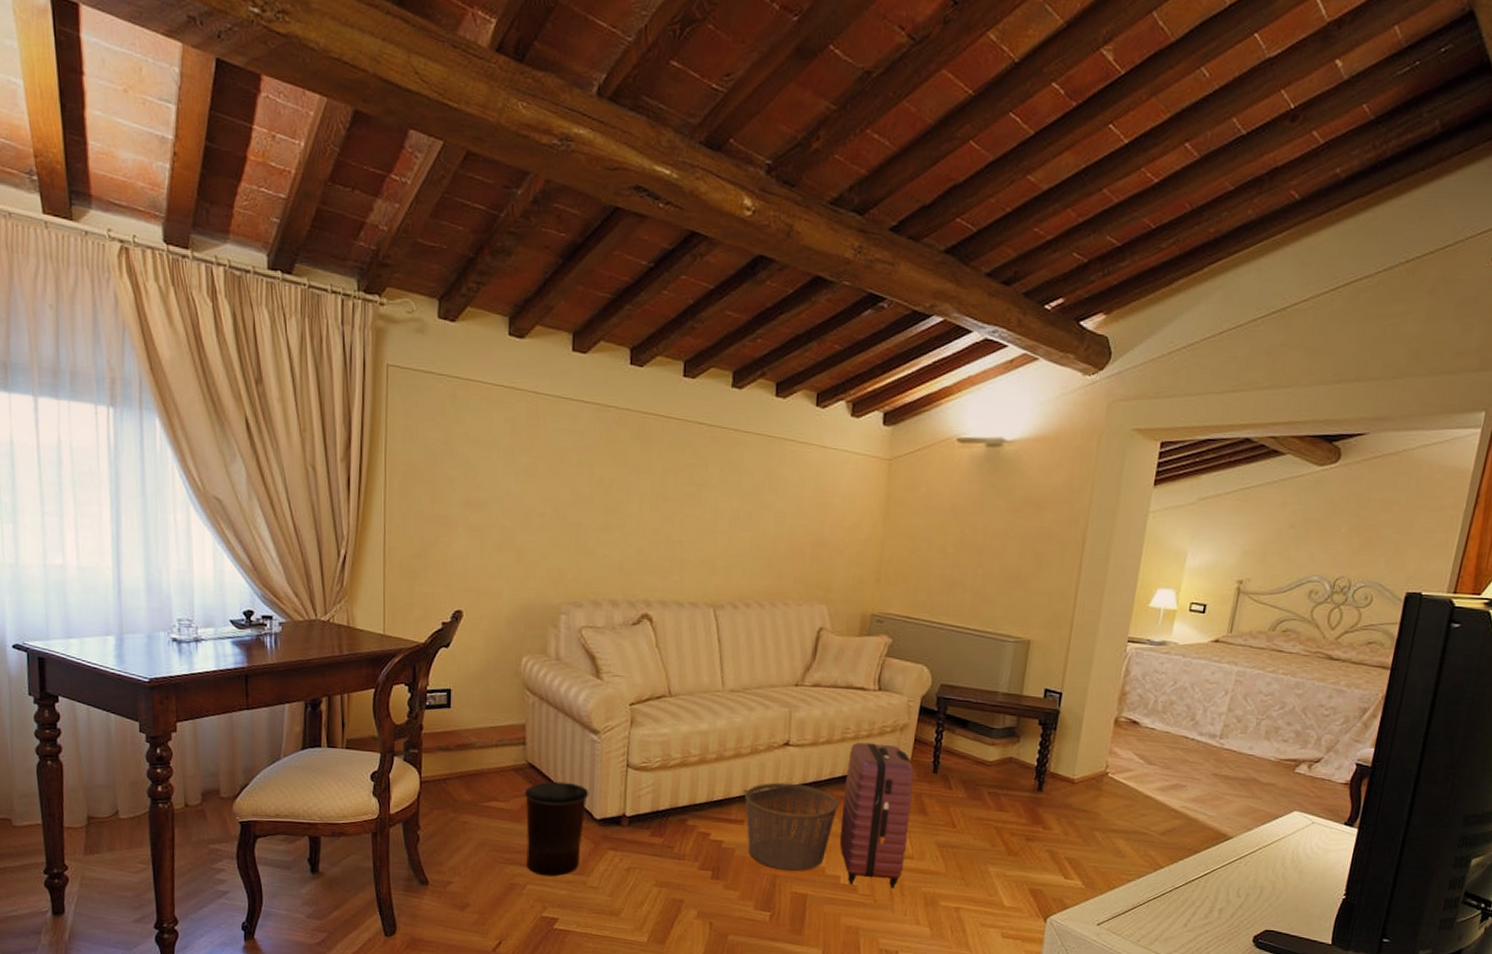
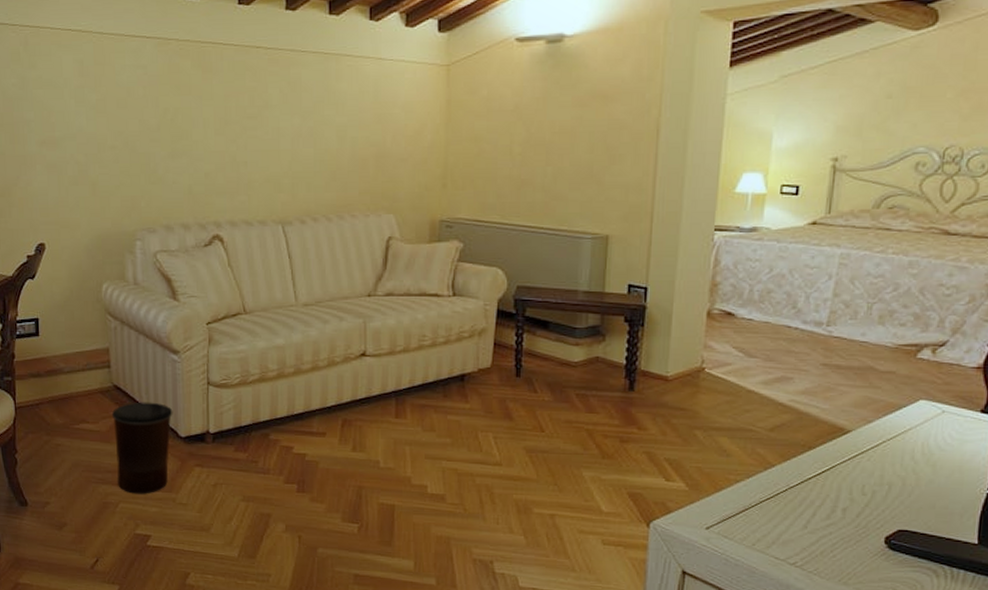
basket: present [742,782,841,871] -> none [322,393,422,482]
suitcase: present [839,742,914,888] -> none [423,349,496,496]

